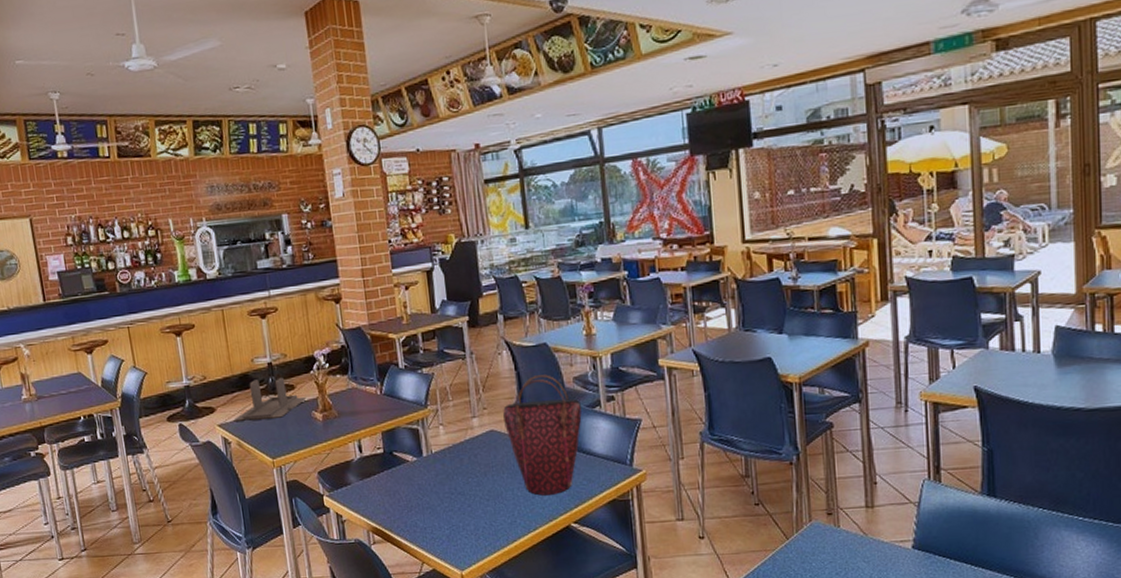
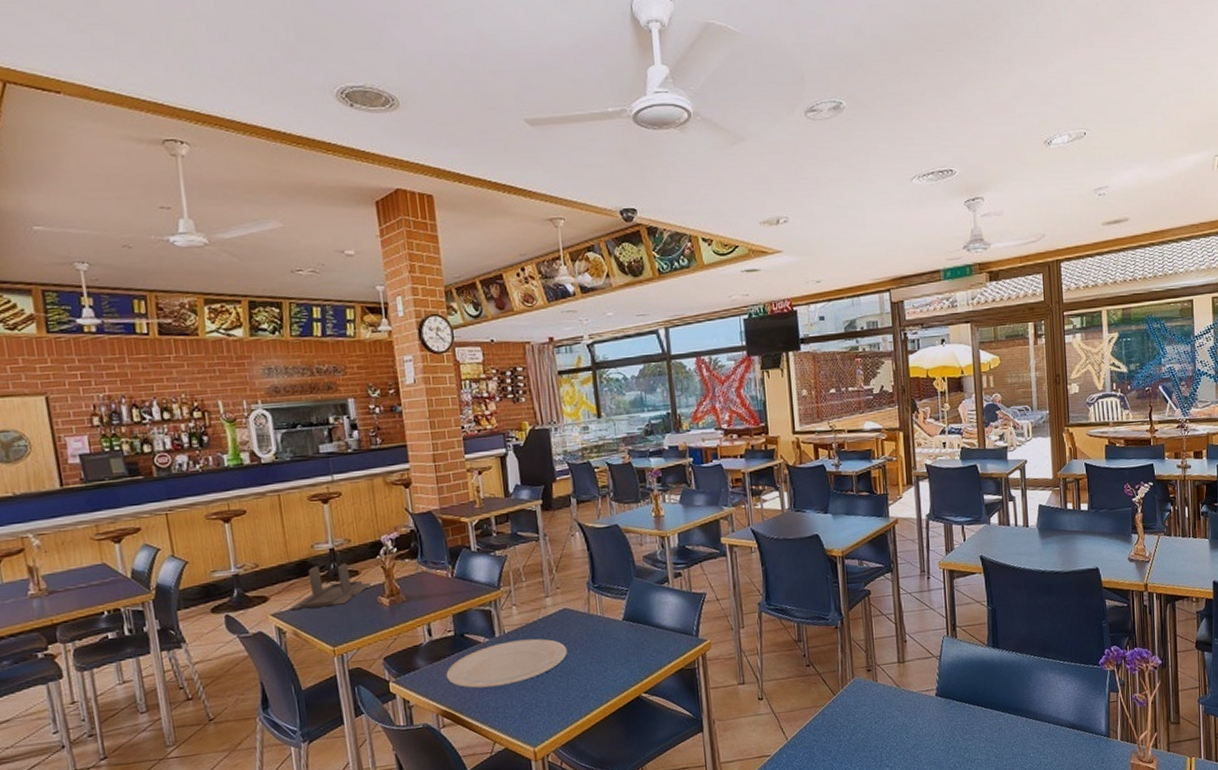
plate: none [376,459,494,508] -> present [446,638,567,689]
handbag: present [503,375,582,496] -> none [576,554,652,669]

